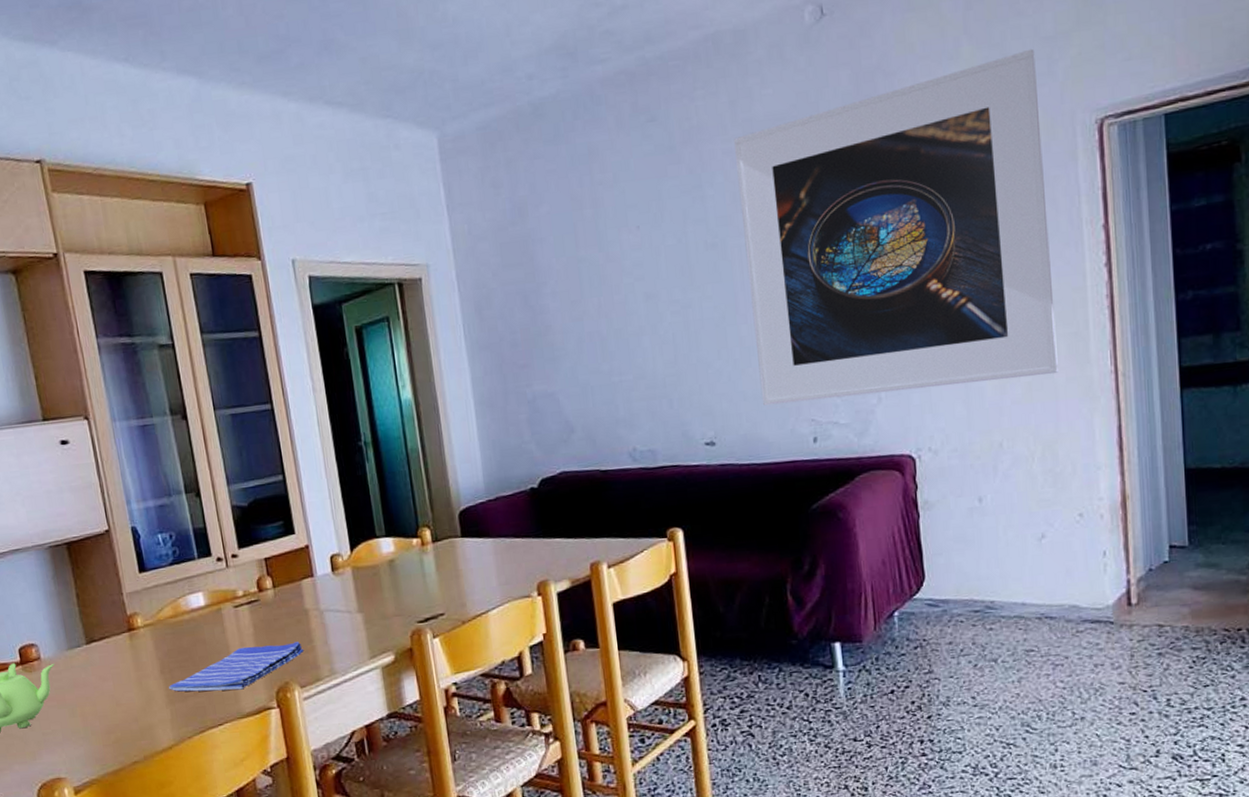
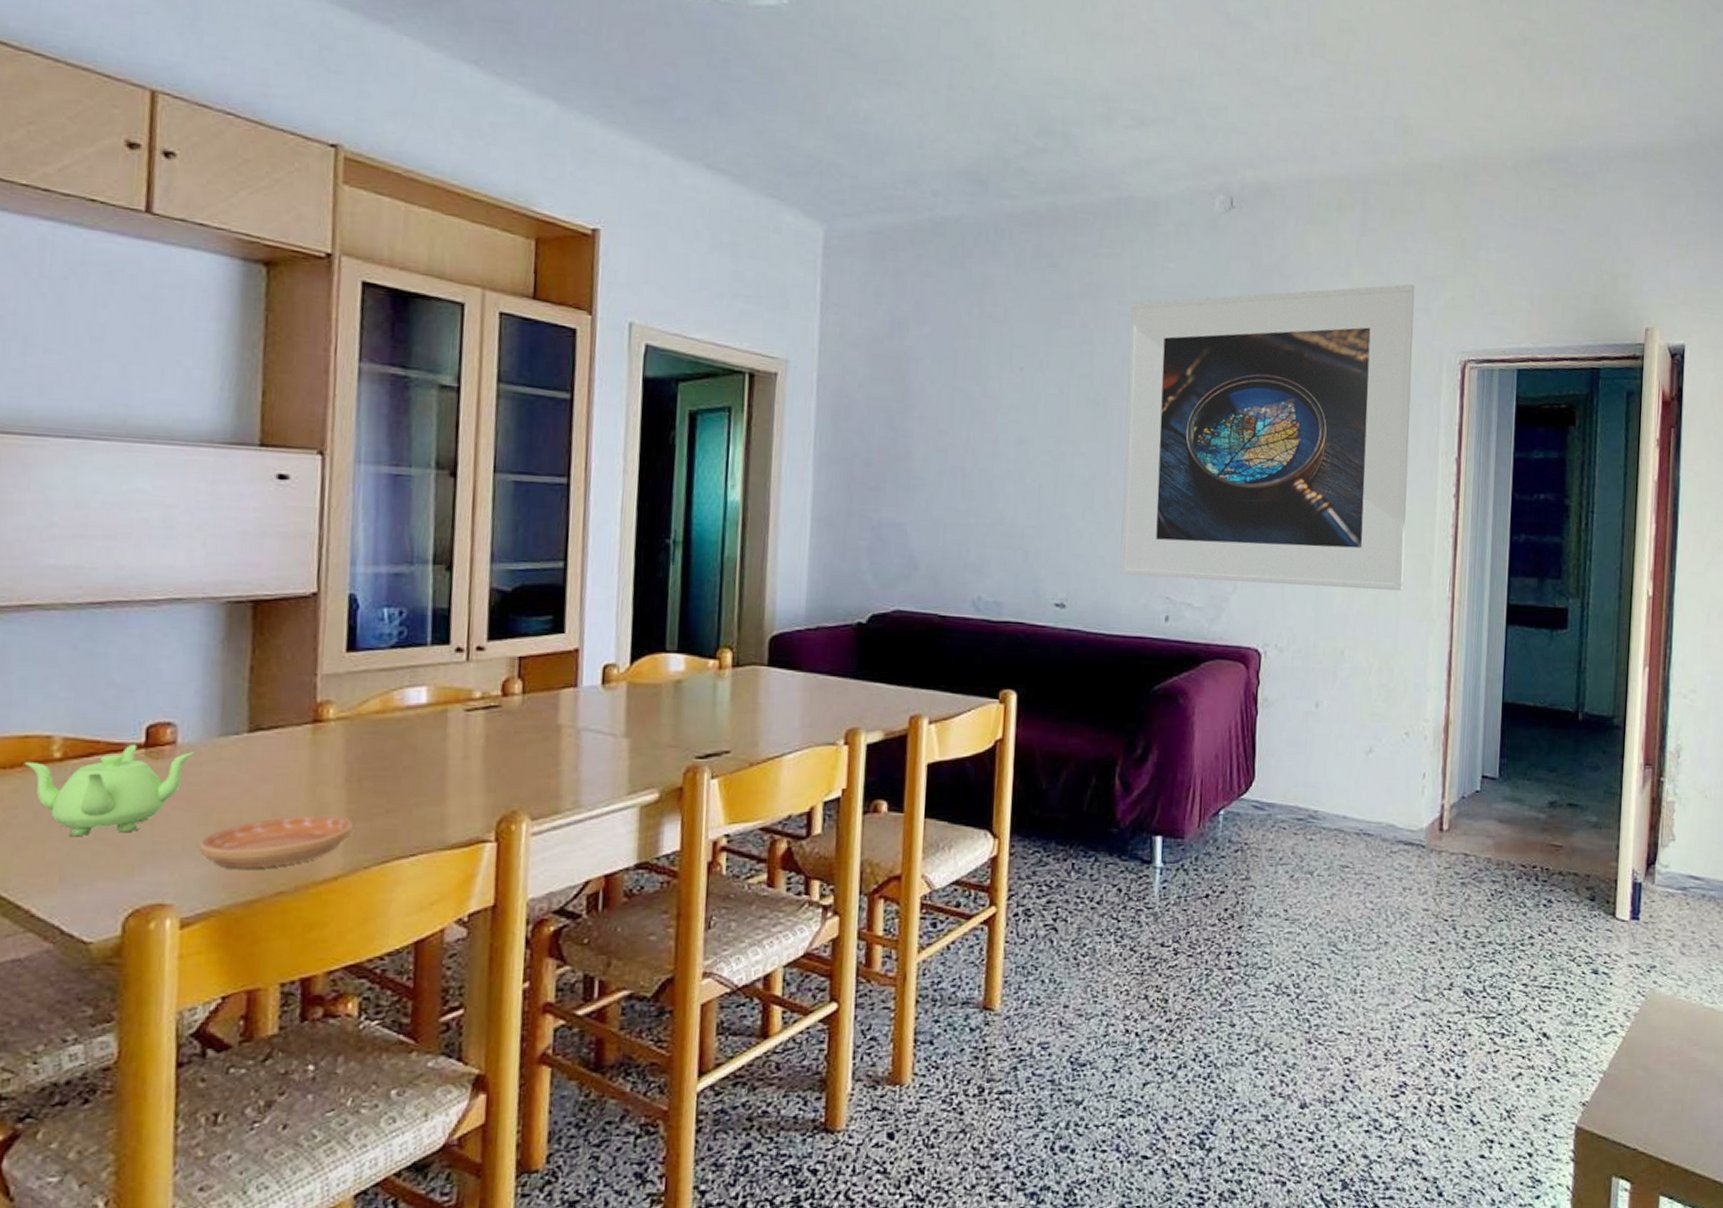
saucer: none [72,701,175,748] -> present [198,815,354,869]
dish towel: present [169,641,304,692] -> none [352,761,546,814]

